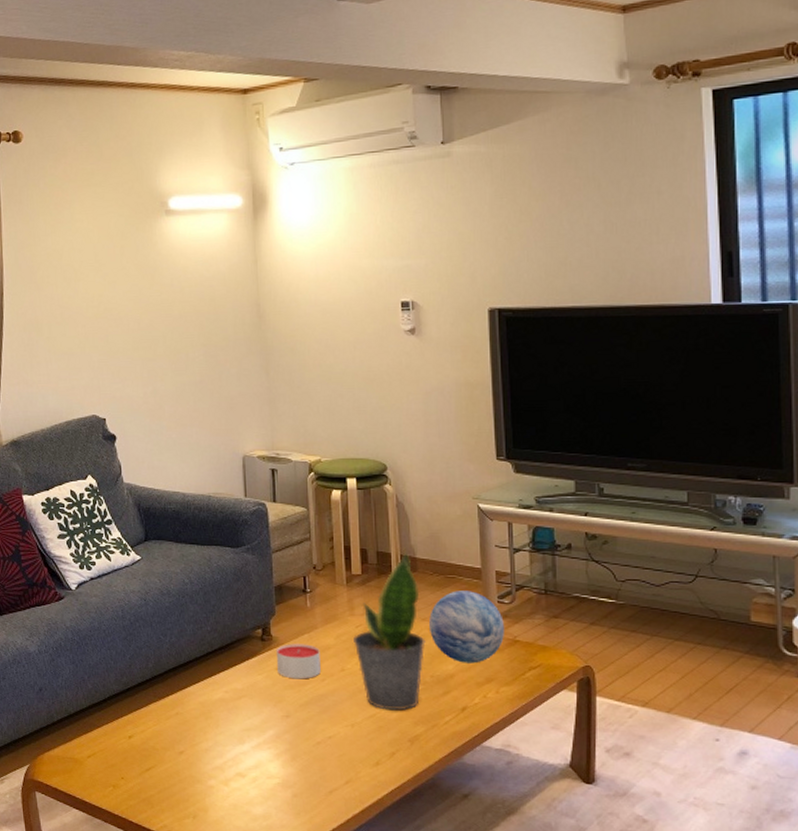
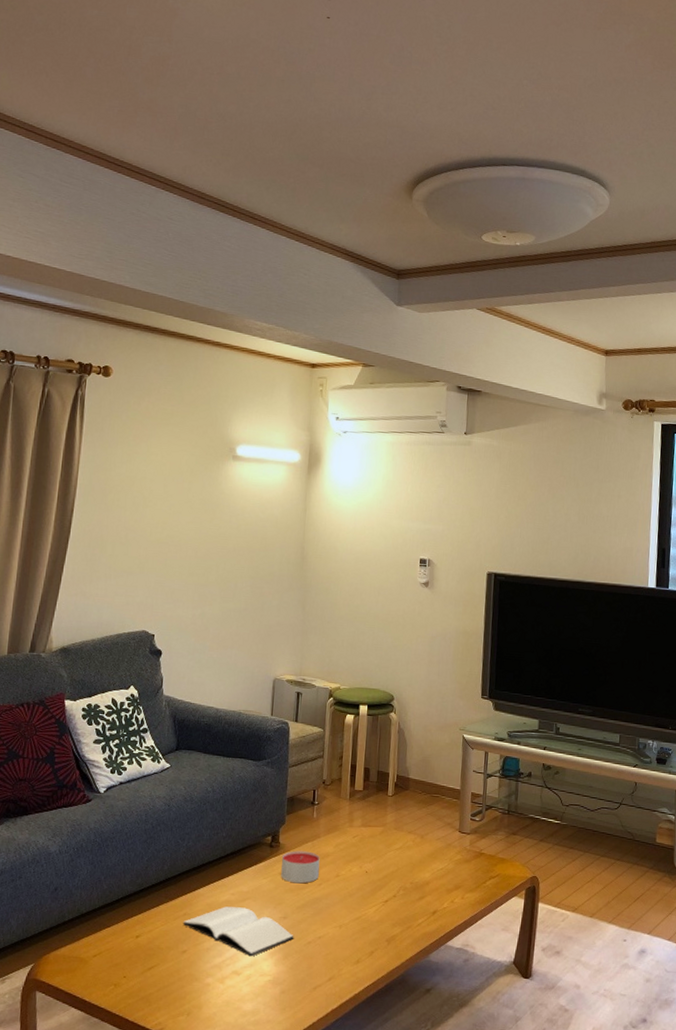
book: none [176,705,301,758] -> present [183,906,294,957]
potted plant: present [353,552,426,711] -> none [350,772,409,913]
decorative orb: present [429,591,504,664] -> none [414,808,474,872]

